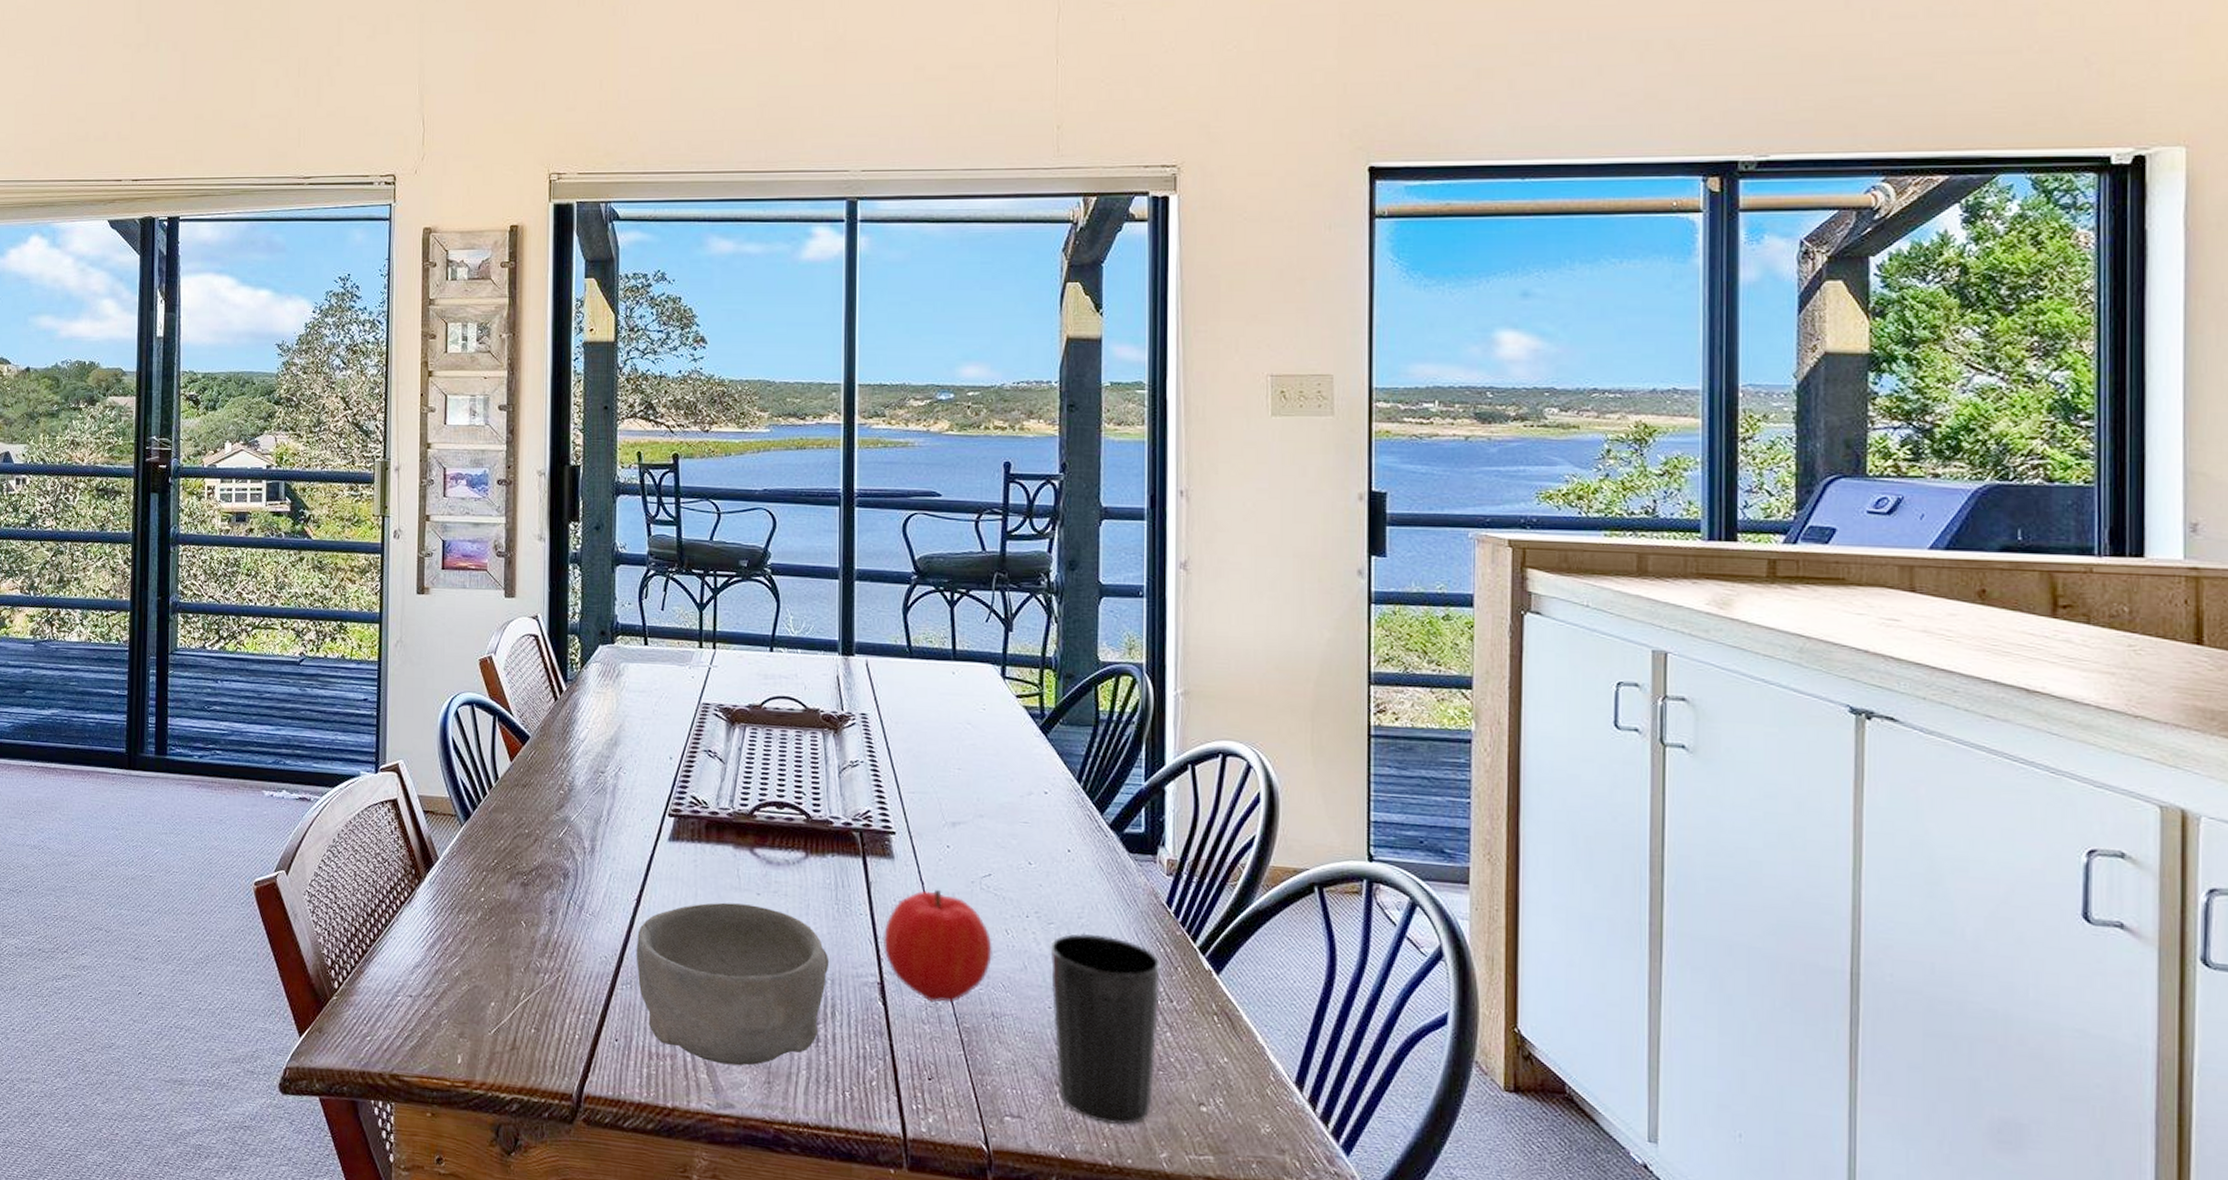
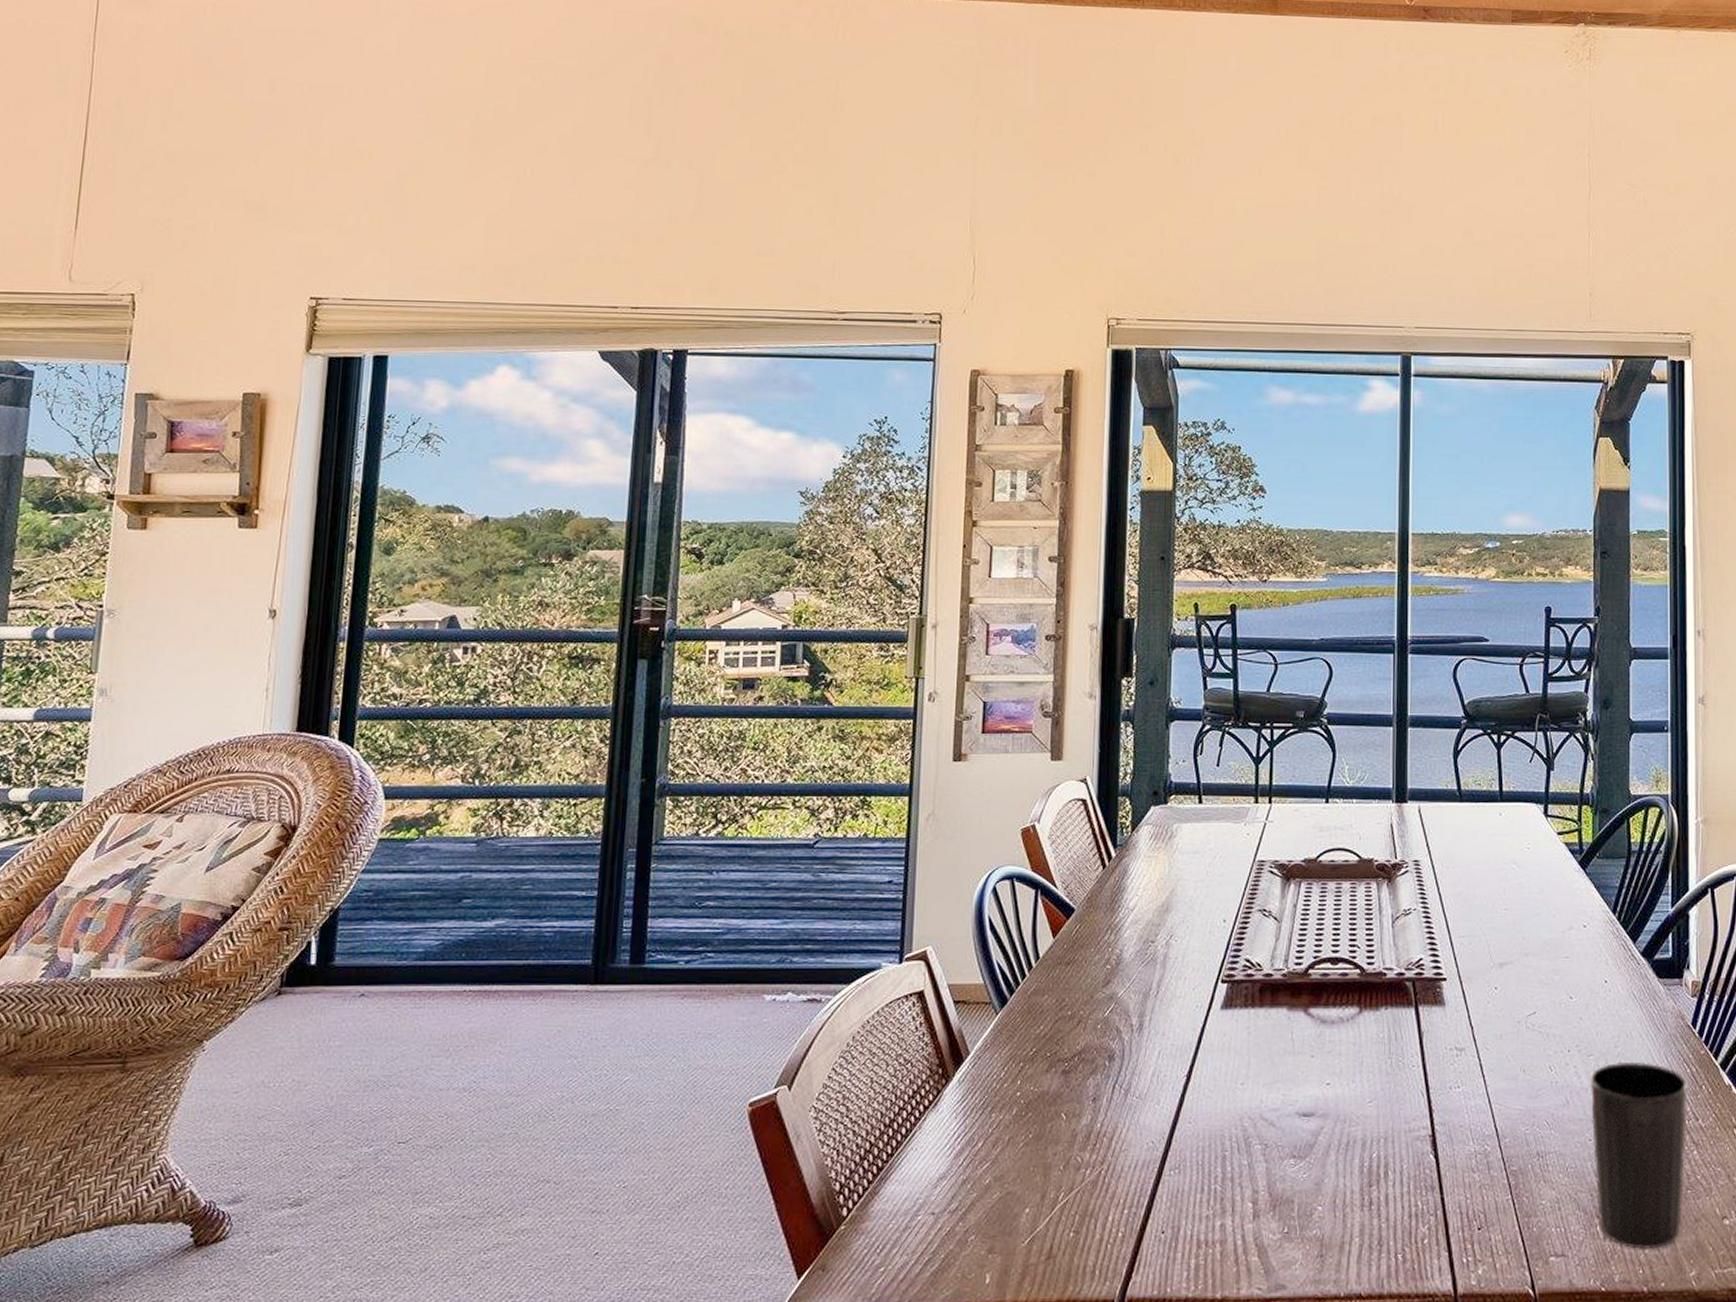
bowl: present [636,902,830,1066] -> none [1185,1068,1383,1243]
fruit: present [882,889,992,1003] -> none [1434,1032,1537,1149]

